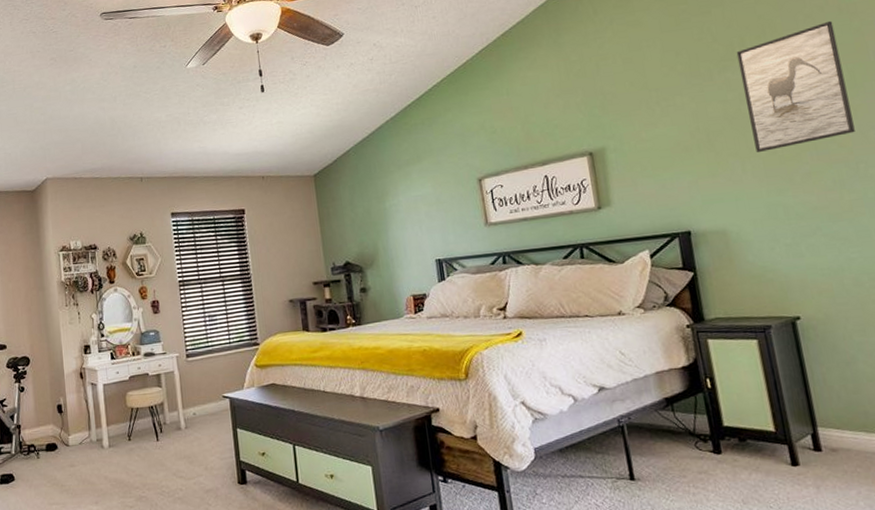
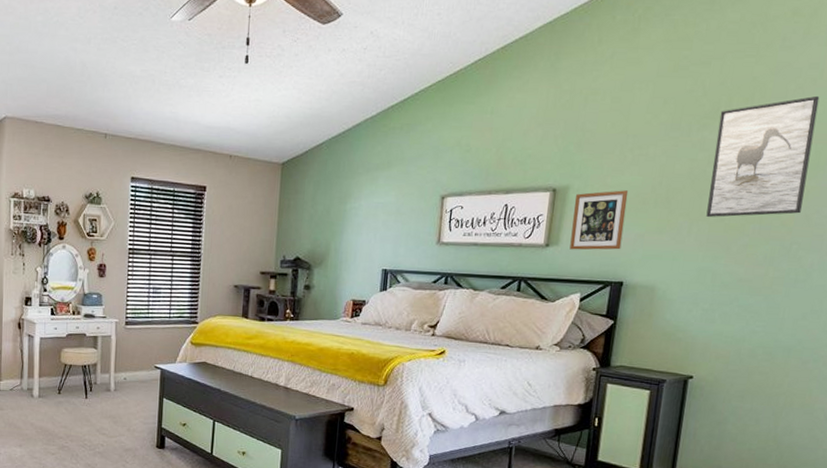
picture frame: none [615,141,677,208] -> present [569,190,629,250]

